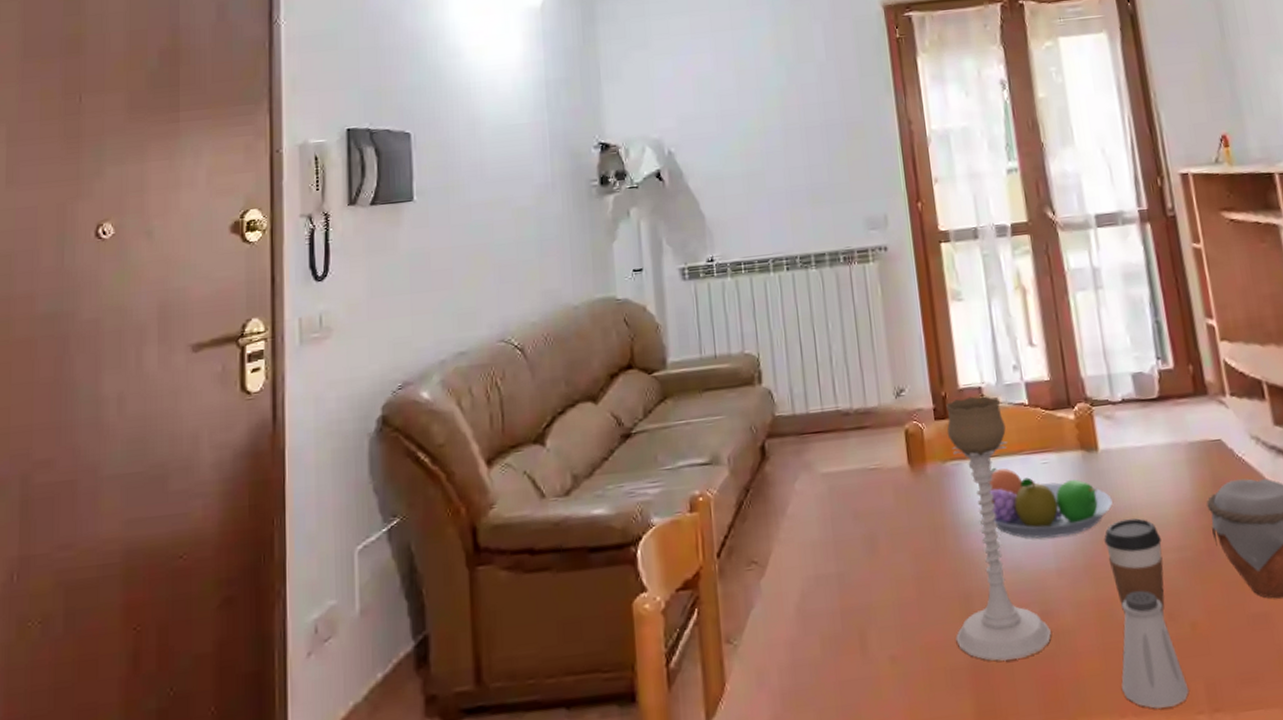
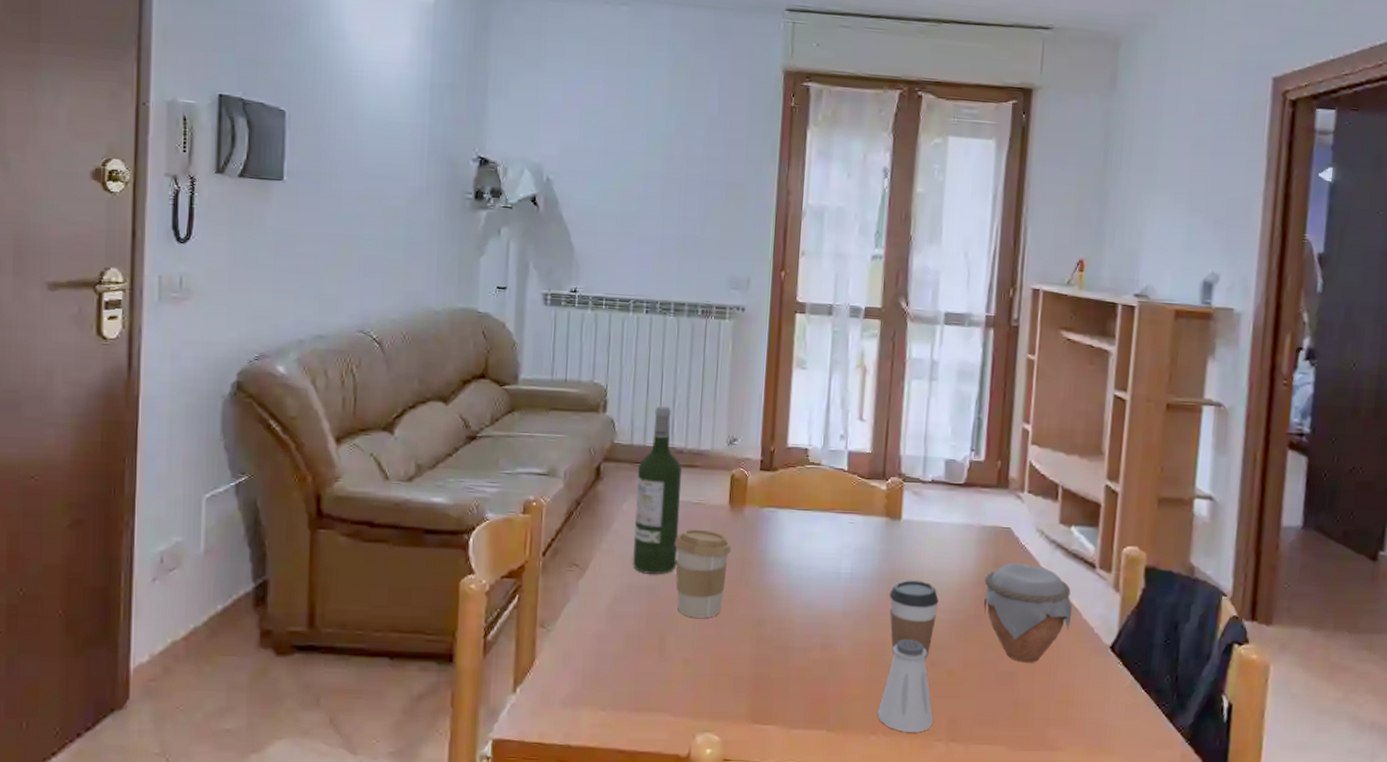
wine bottle: none [804,366,864,560] -> present [633,406,682,574]
coffee cup: none [857,498,921,604] -> present [674,529,731,618]
candle holder: present [946,396,1051,662] -> none [744,455,827,678]
fruit bowl: present [979,467,1113,539] -> none [785,519,904,586]

